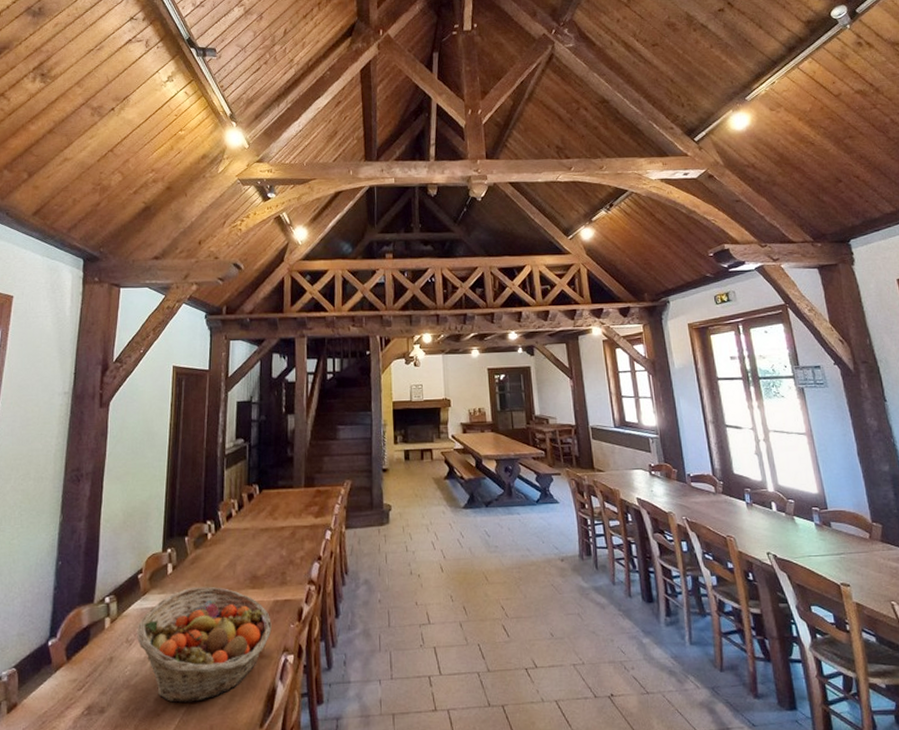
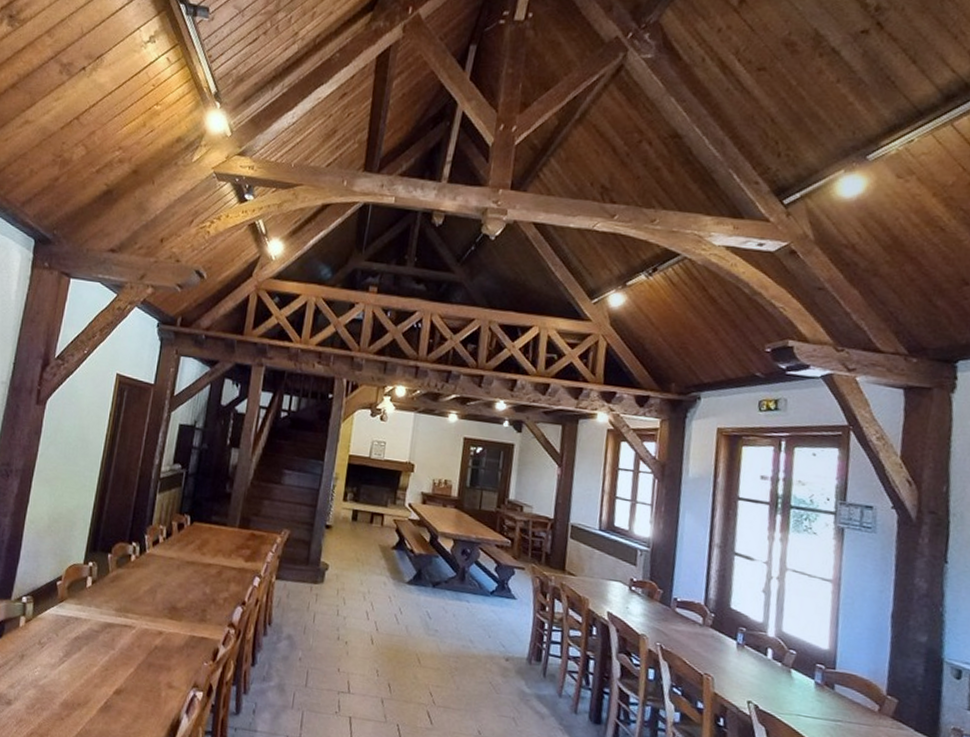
fruit basket: present [137,586,272,703] -> none [49,604,185,716]

